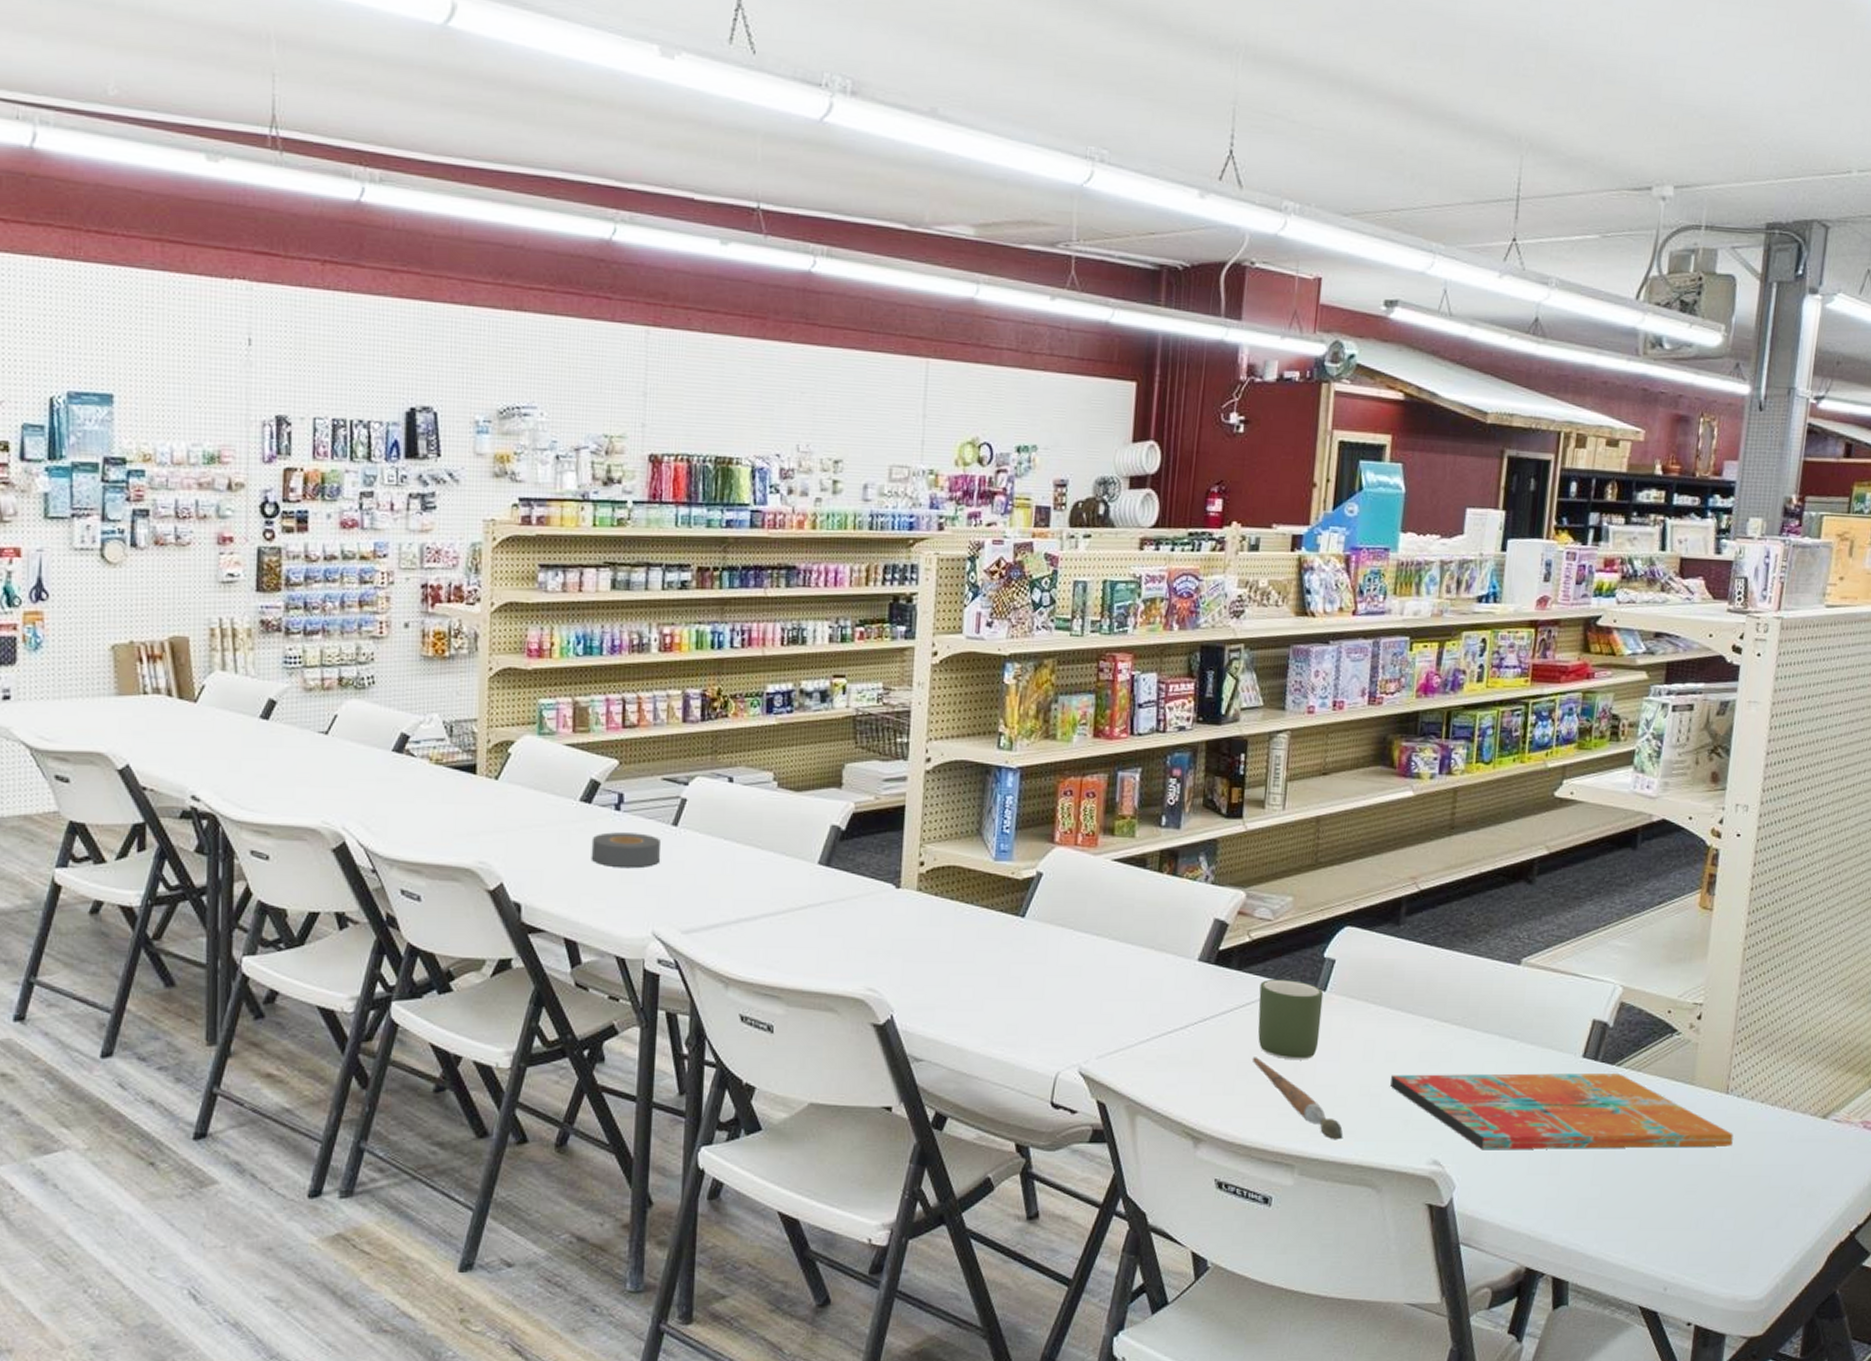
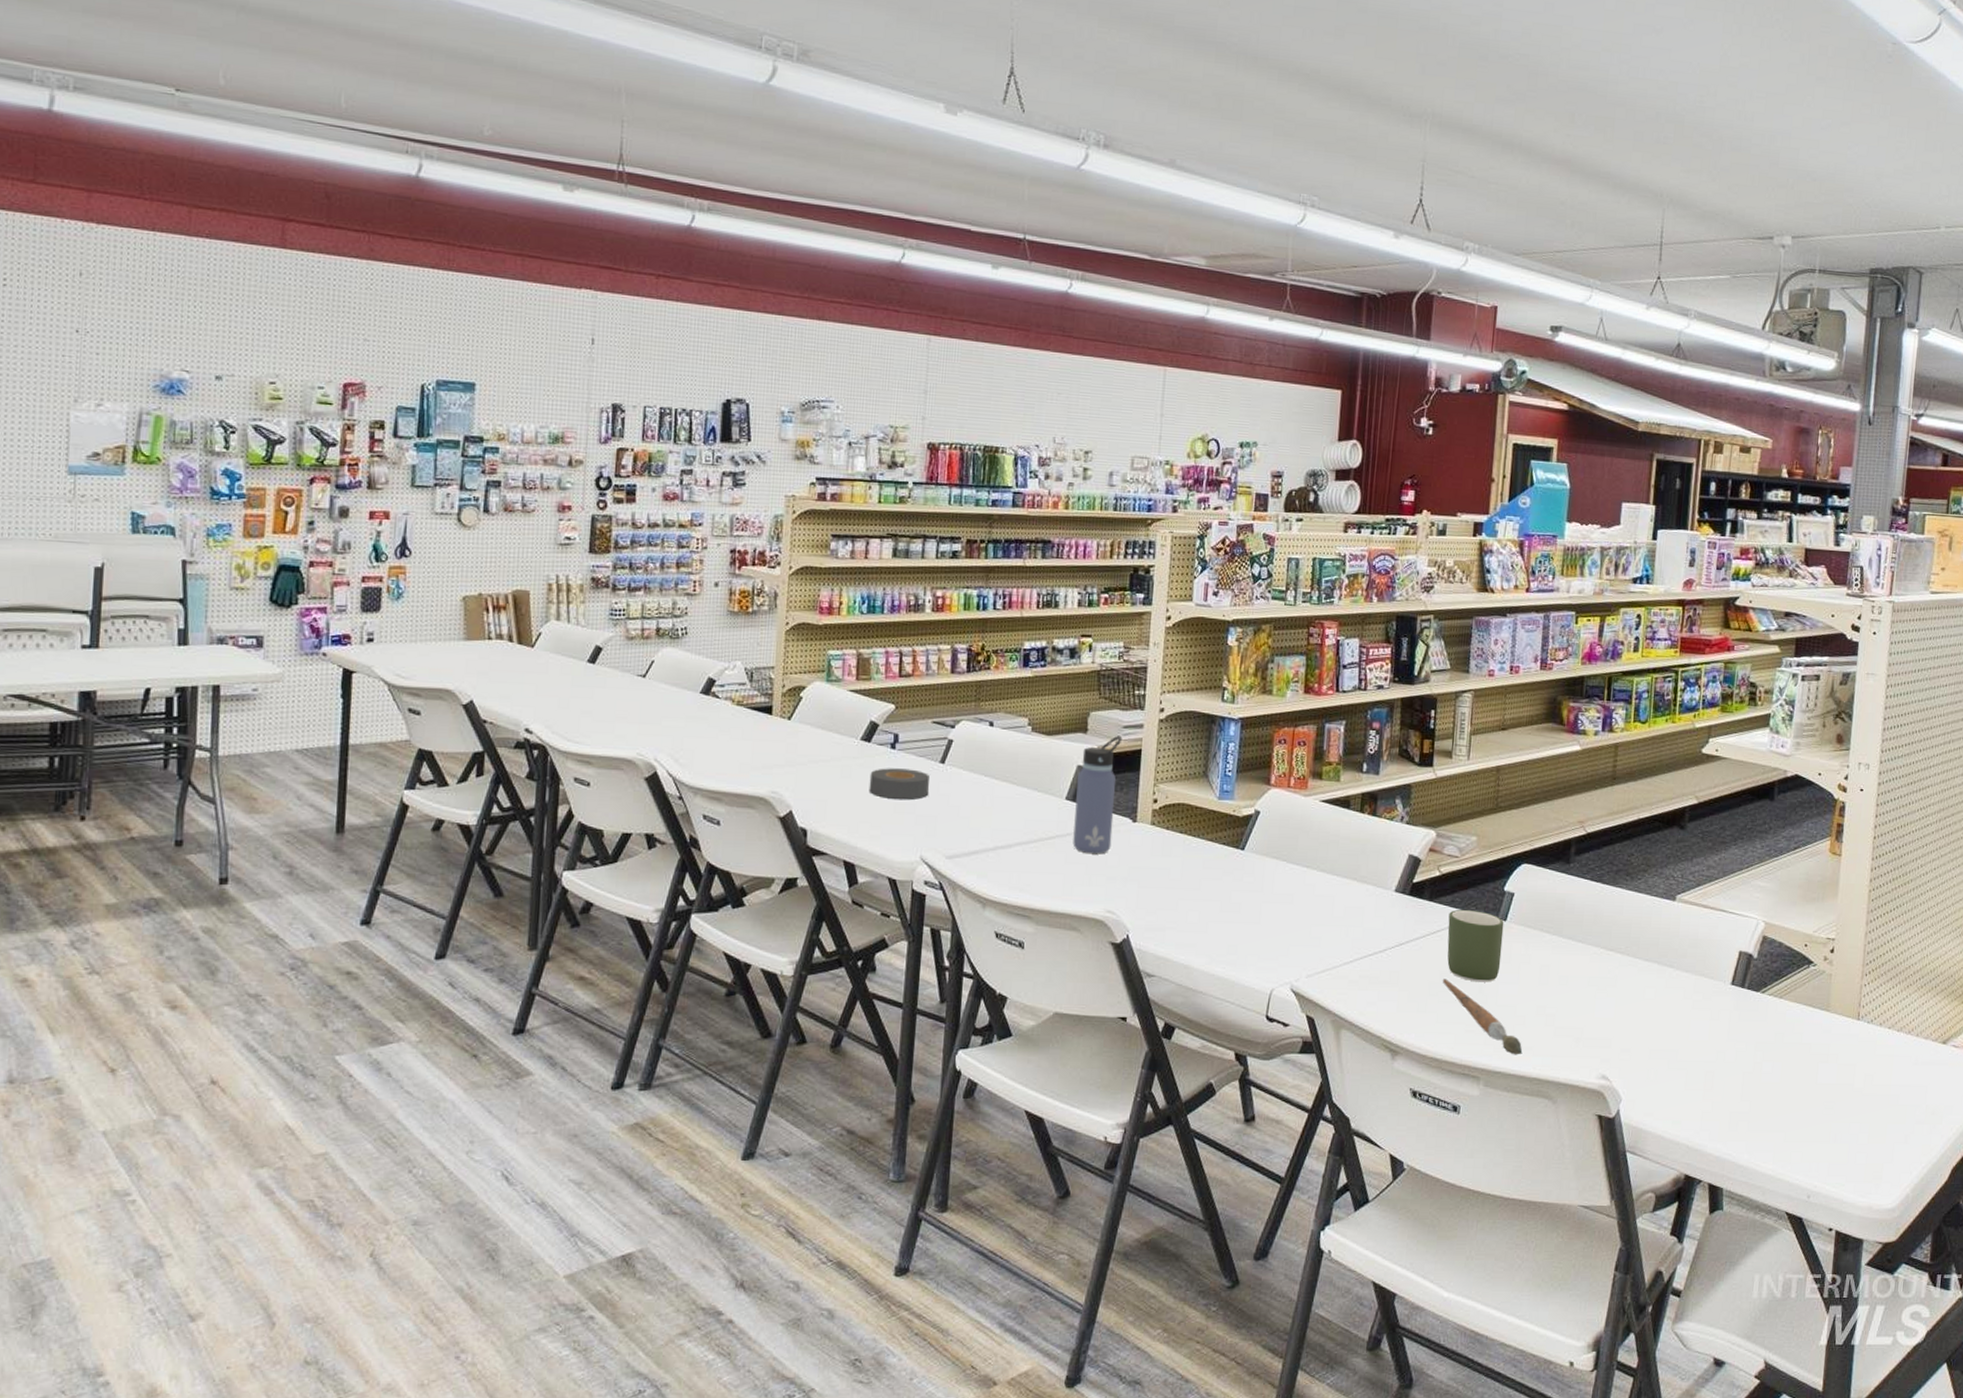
water bottle: none [827,790,883,925] -> present [1073,735,1123,854]
canvas: present [1390,1072,1734,1150] -> none [1563,997,1865,1068]

